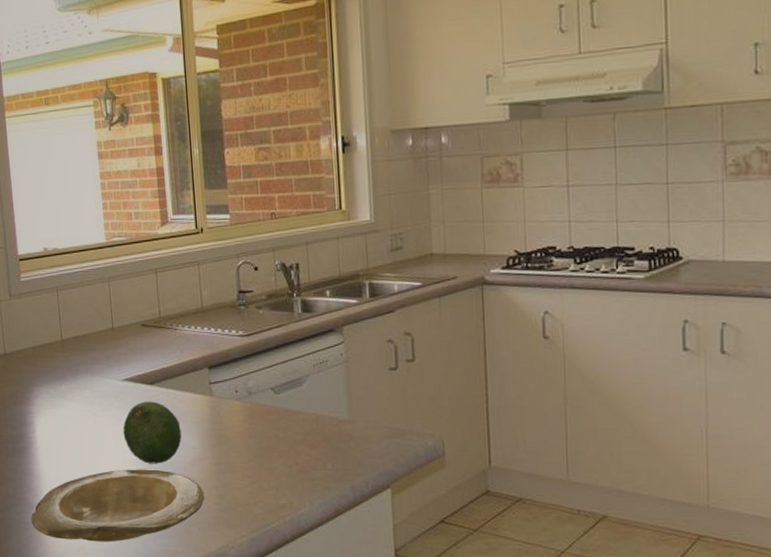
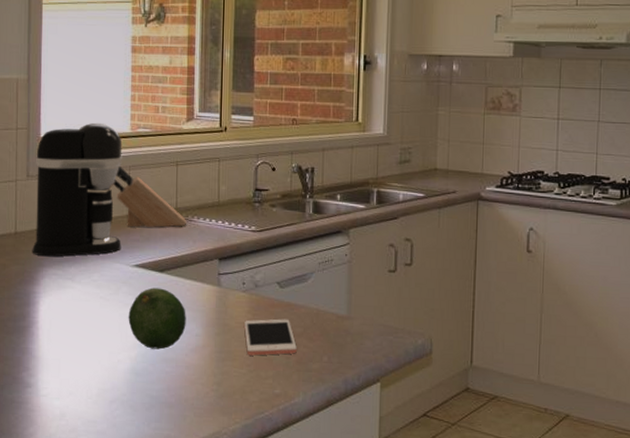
coffee maker: none [16,235,109,376] -> present [32,122,123,257]
plate: present [31,469,205,542] -> none [24,353,203,425]
knife block: none [94,277,172,341] -> present [113,165,187,228]
cell phone: none [241,426,299,466] -> present [244,319,297,356]

